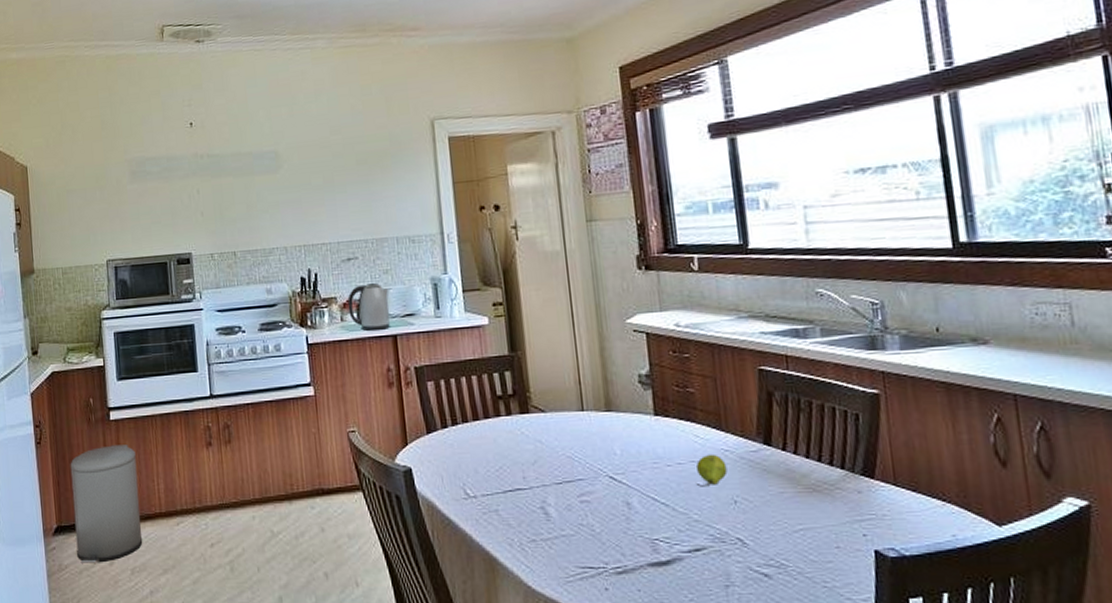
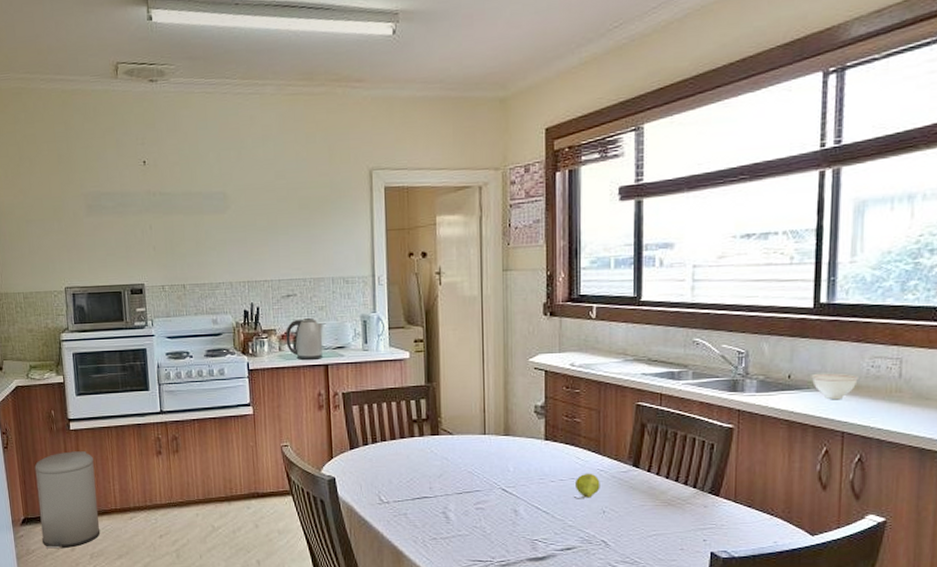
bowl: none [963,323,1022,356] -> present [811,373,858,400]

